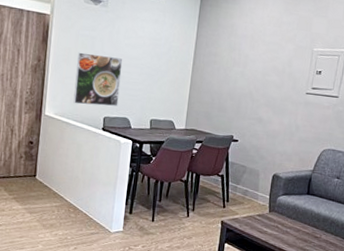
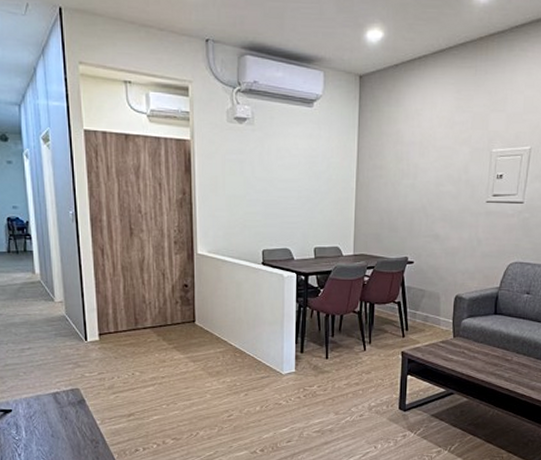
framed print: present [73,52,123,106] -> none [227,180,277,239]

